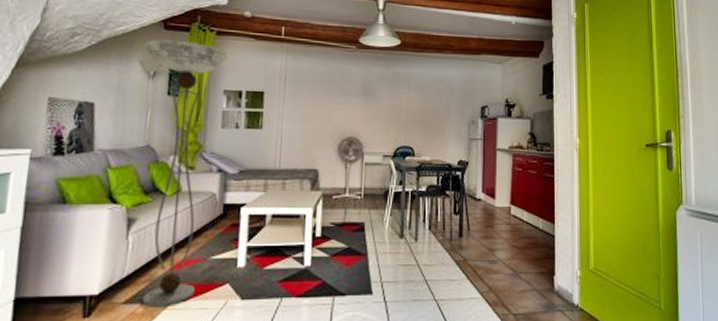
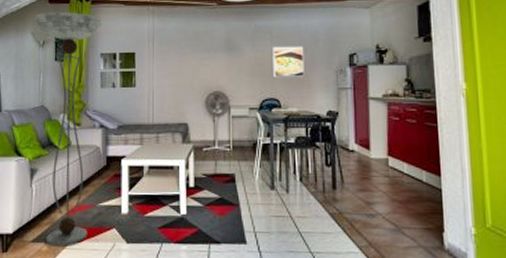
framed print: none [409,94,440,126] -> present [273,46,305,77]

